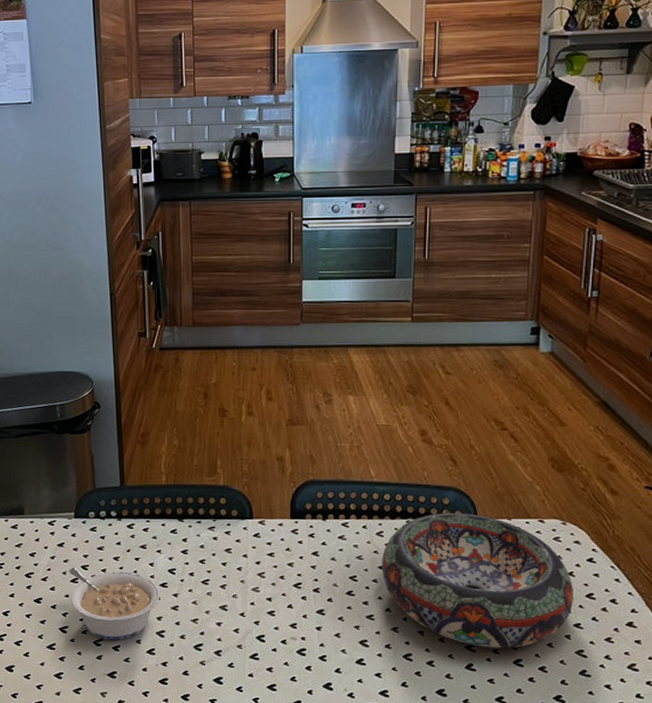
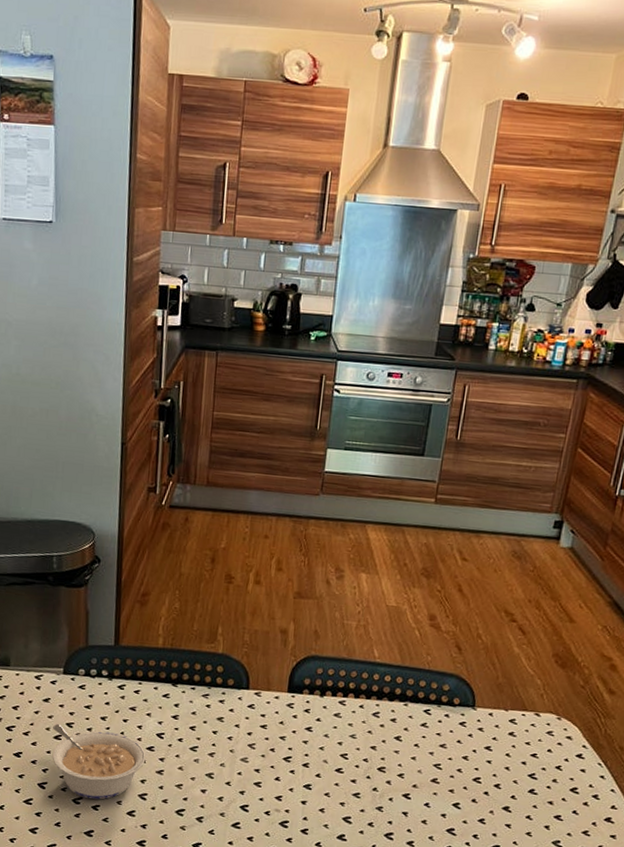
decorative bowl: present [382,512,573,649] -> none [373,698,559,835]

